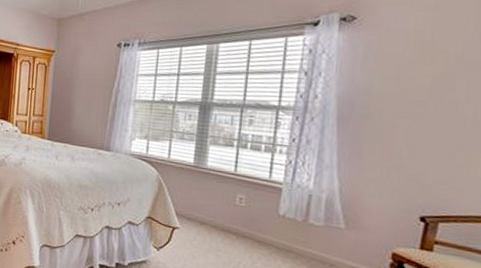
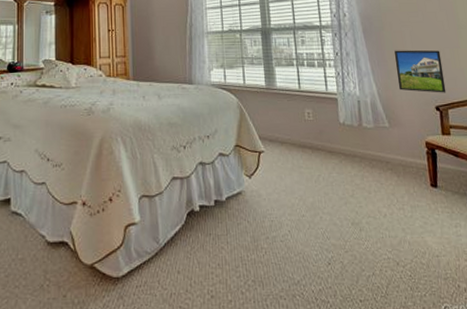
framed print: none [371,144,449,204] -> present [394,50,447,93]

